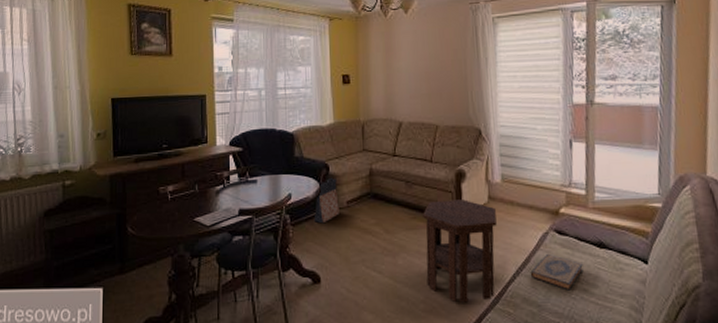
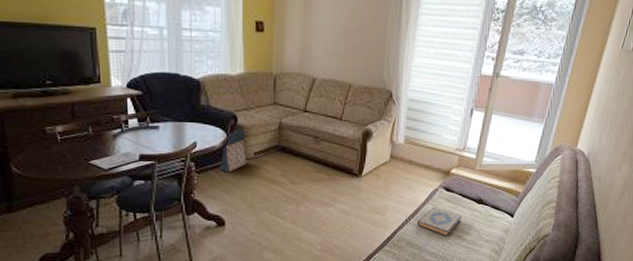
side table: present [423,199,497,303] -> none [325,156,395,245]

